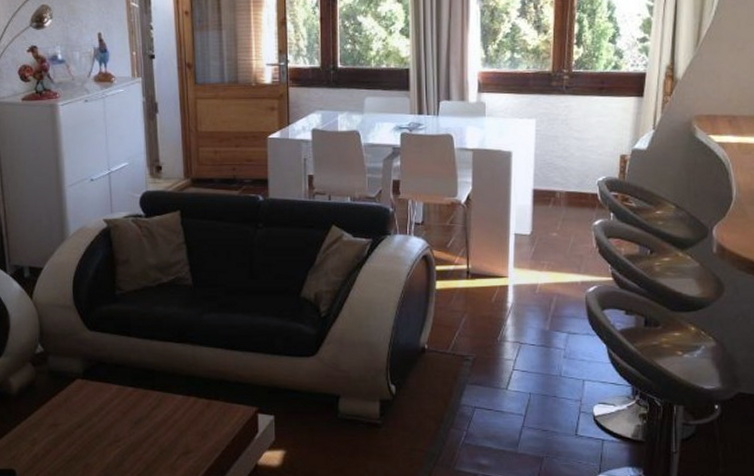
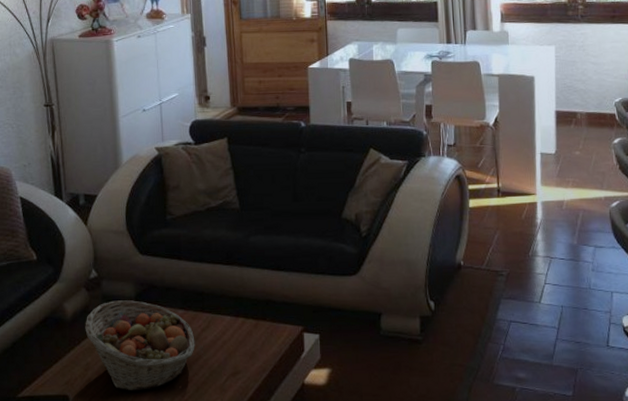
fruit basket: none [31,376,145,468] -> present [85,300,195,391]

